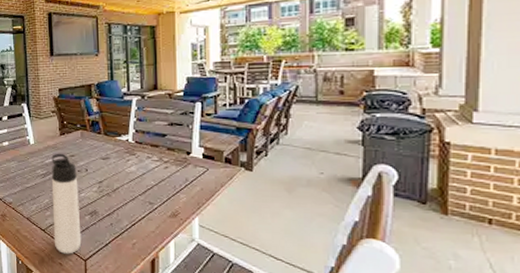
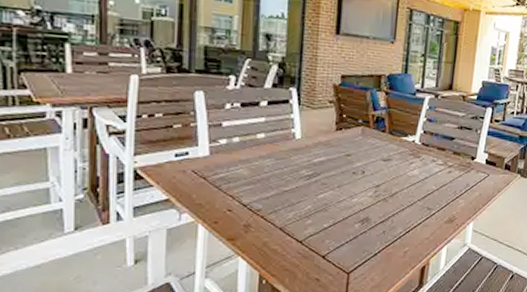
thermos bottle: present [51,153,82,254] -> none [312,151,352,268]

